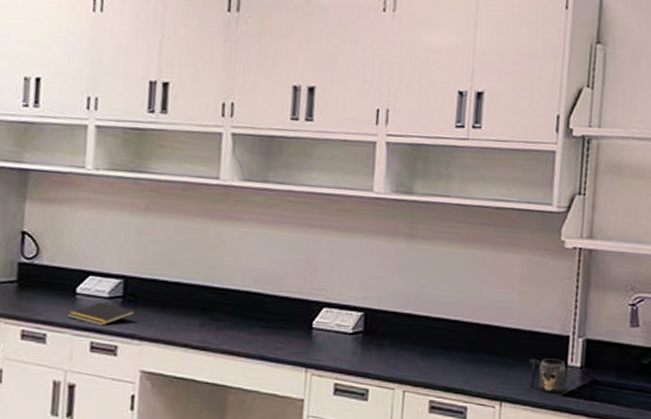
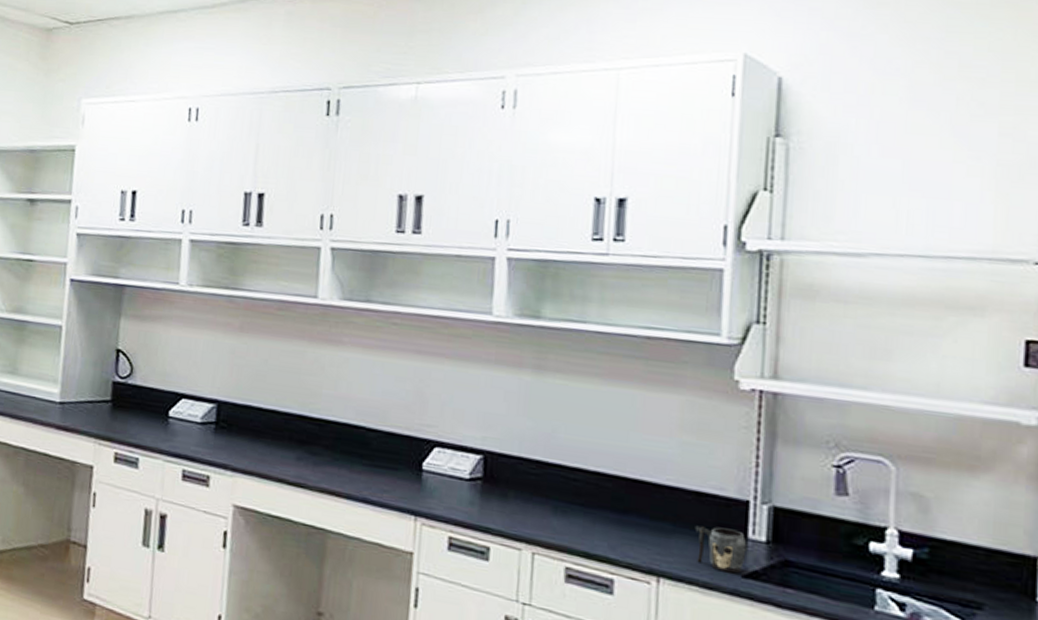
notepad: present [67,302,135,326] -> none [160,427,228,454]

